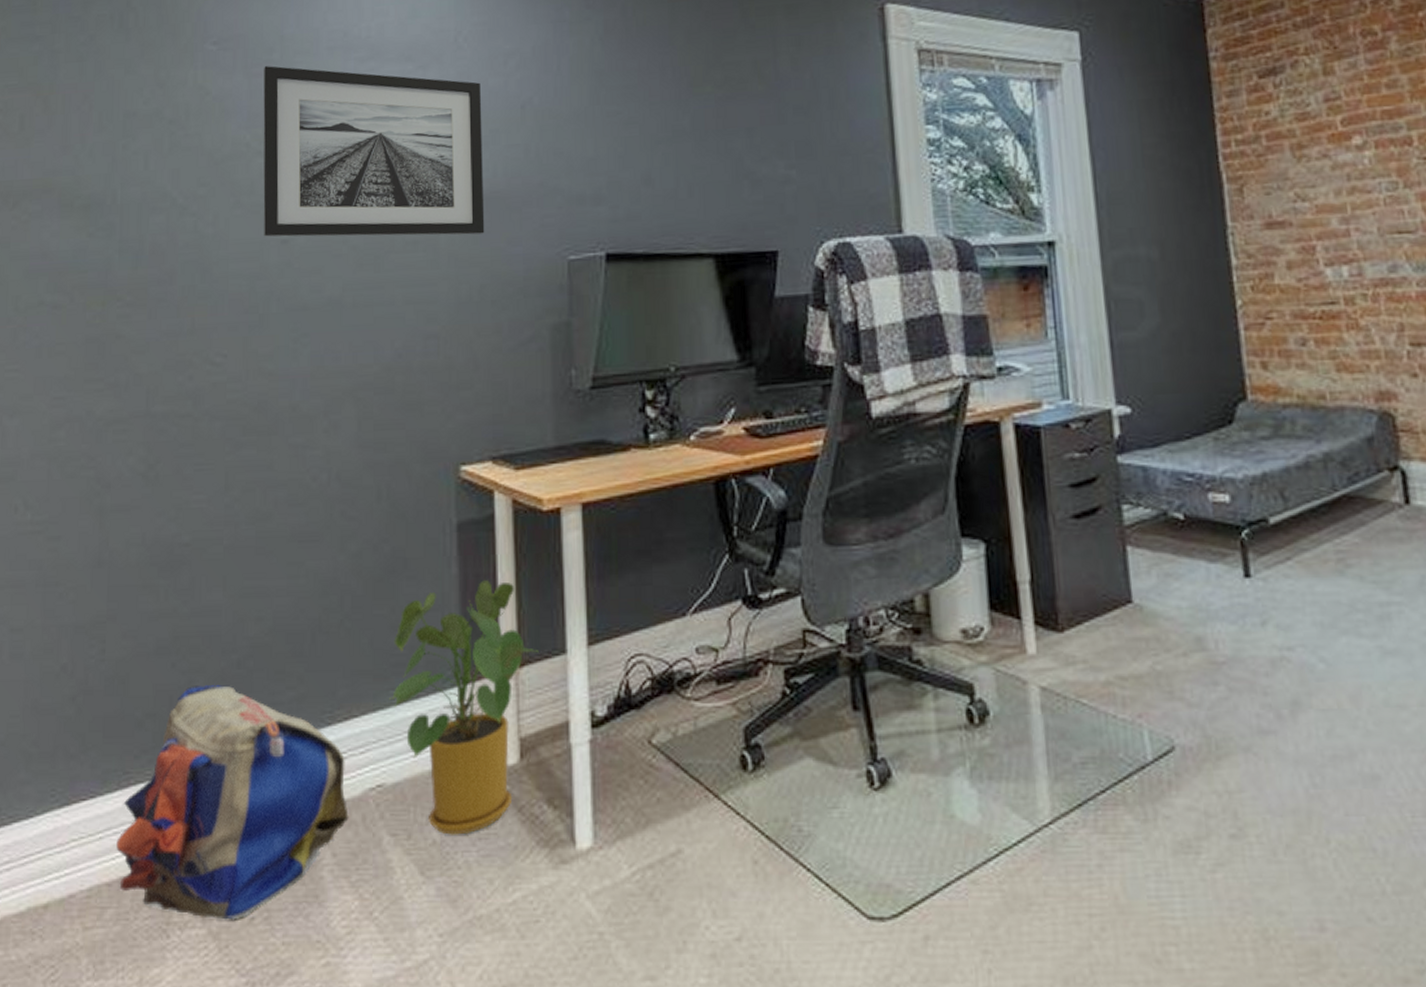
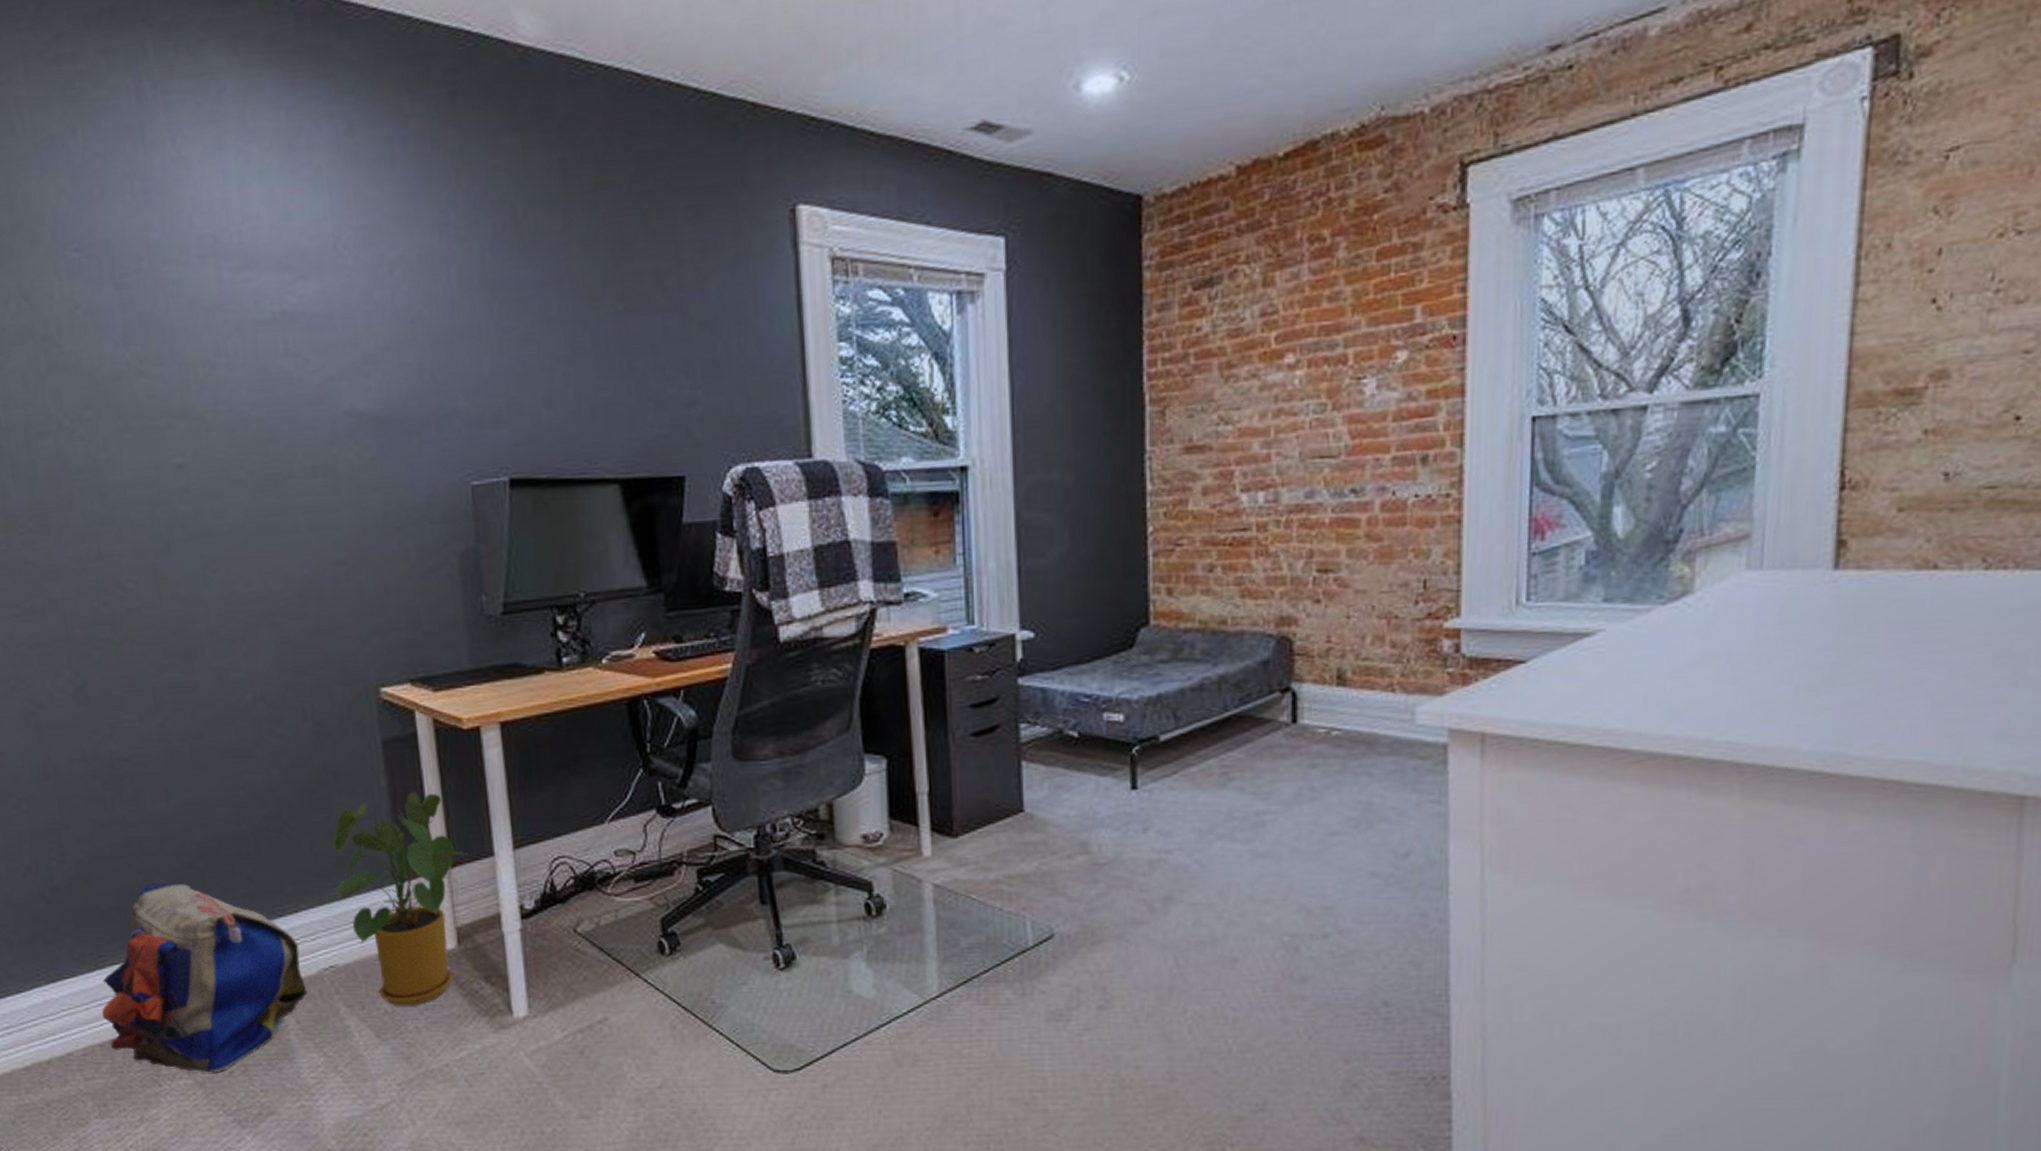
wall art: present [263,66,485,237] -> none [133,276,384,462]

